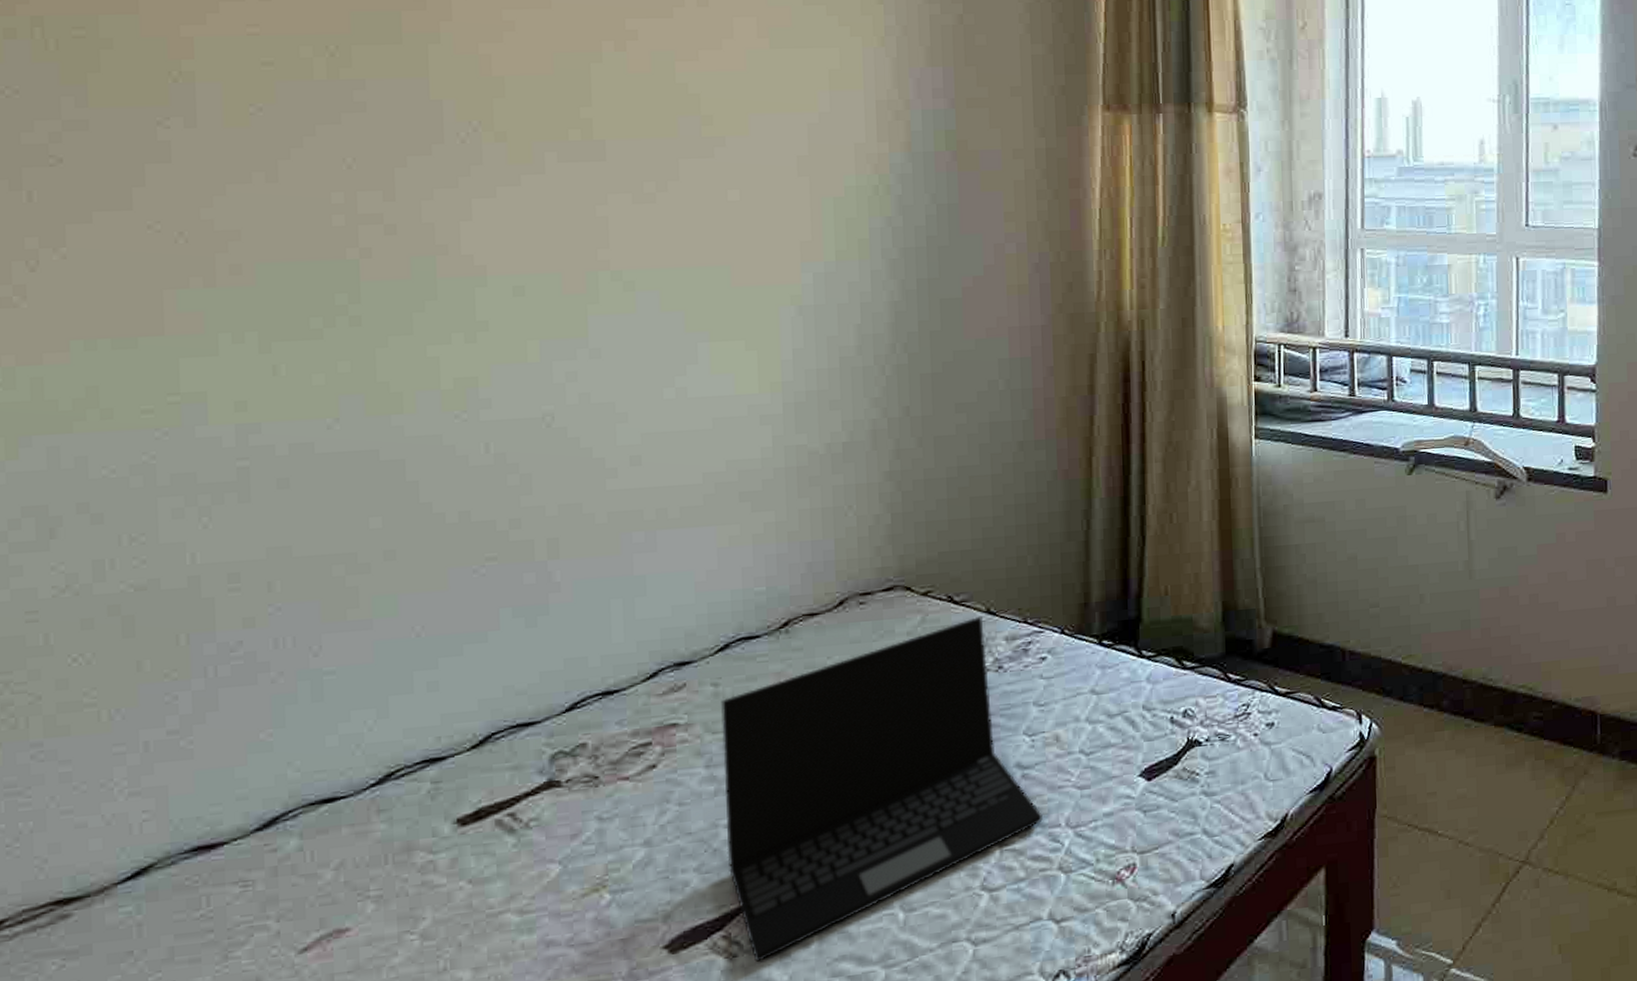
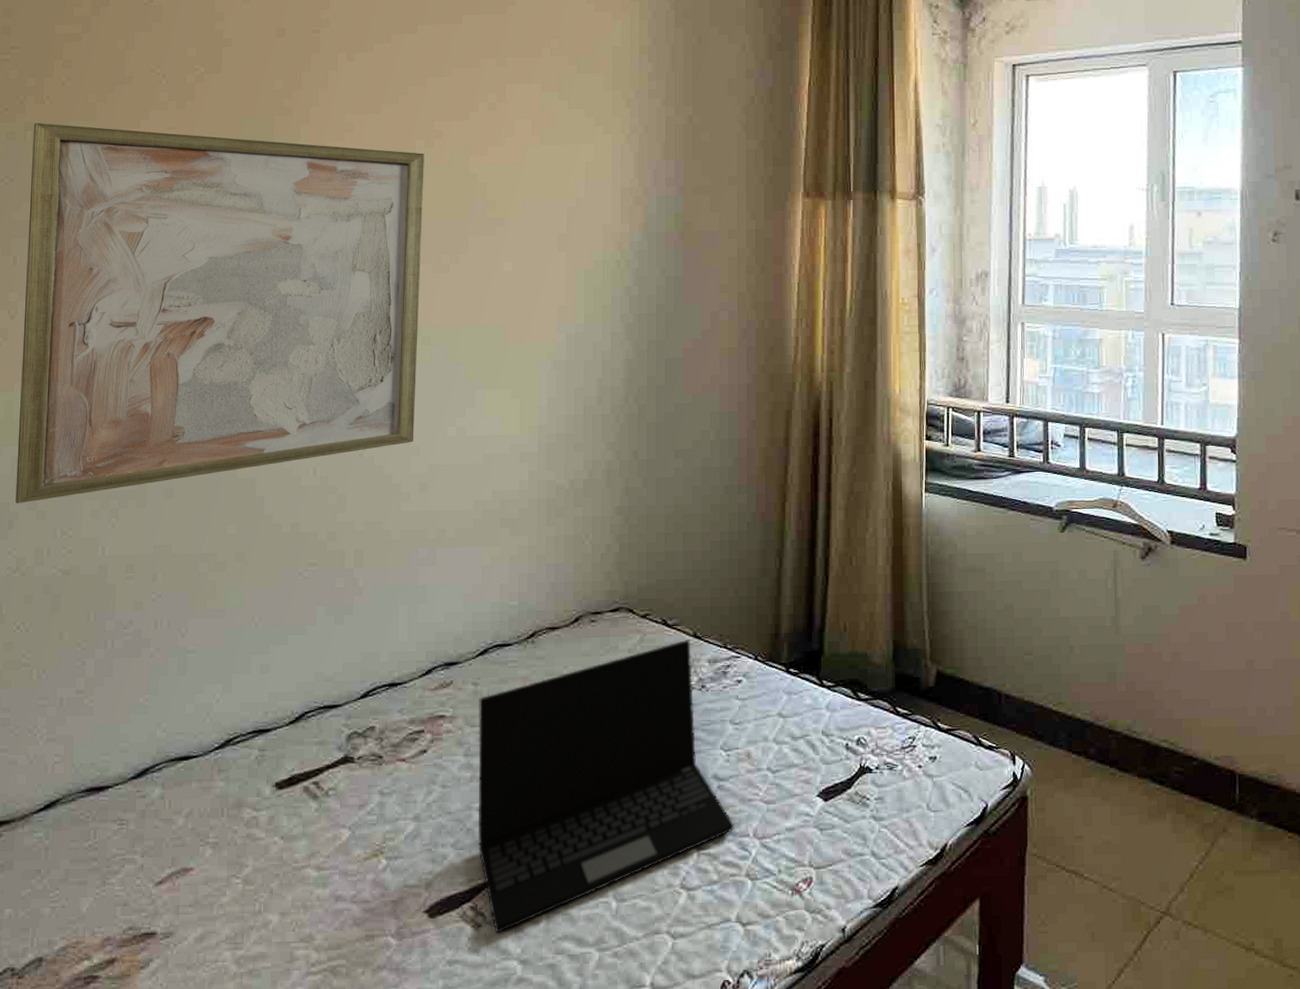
wall art: none [44,17,620,507] -> present [15,123,425,504]

